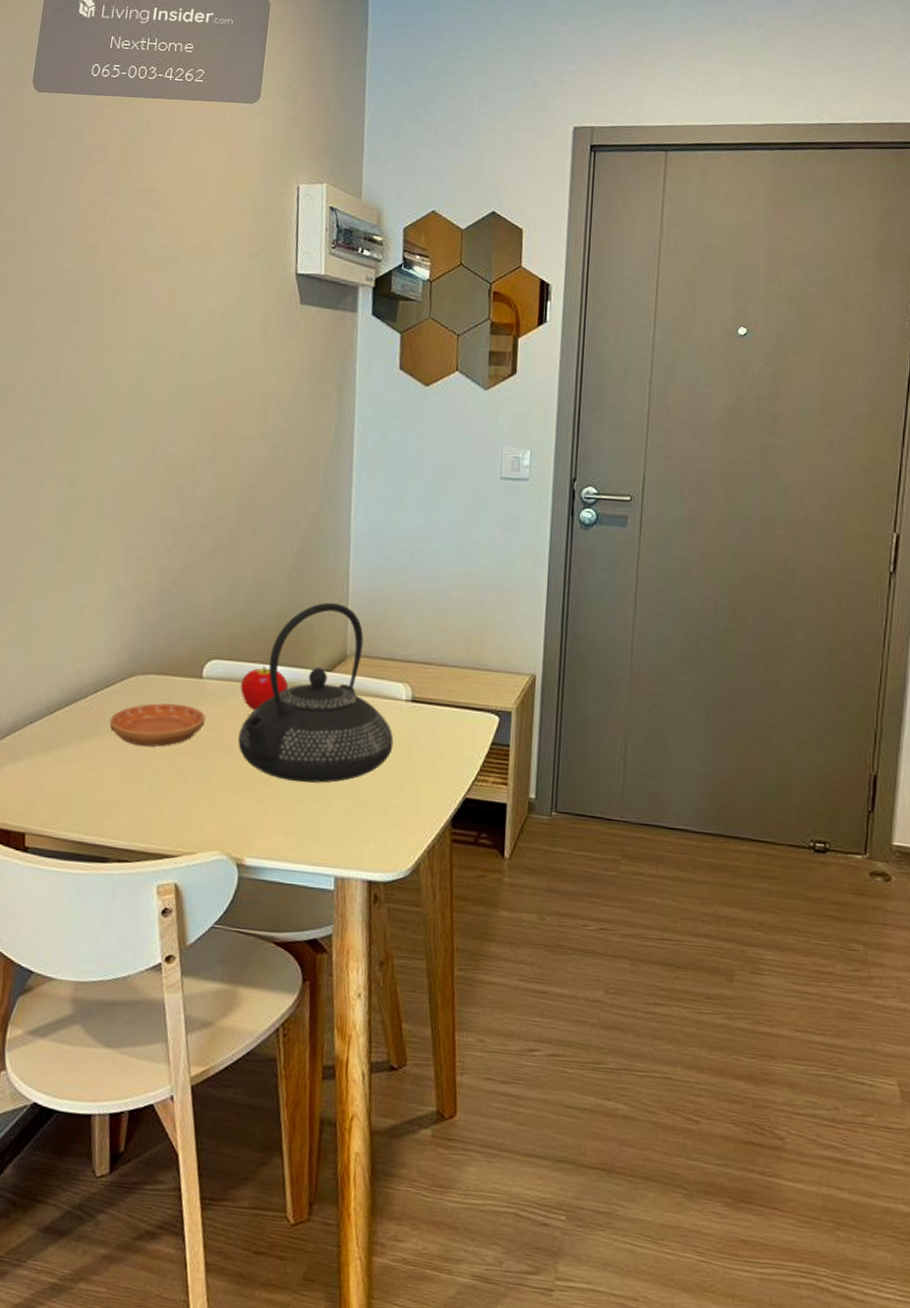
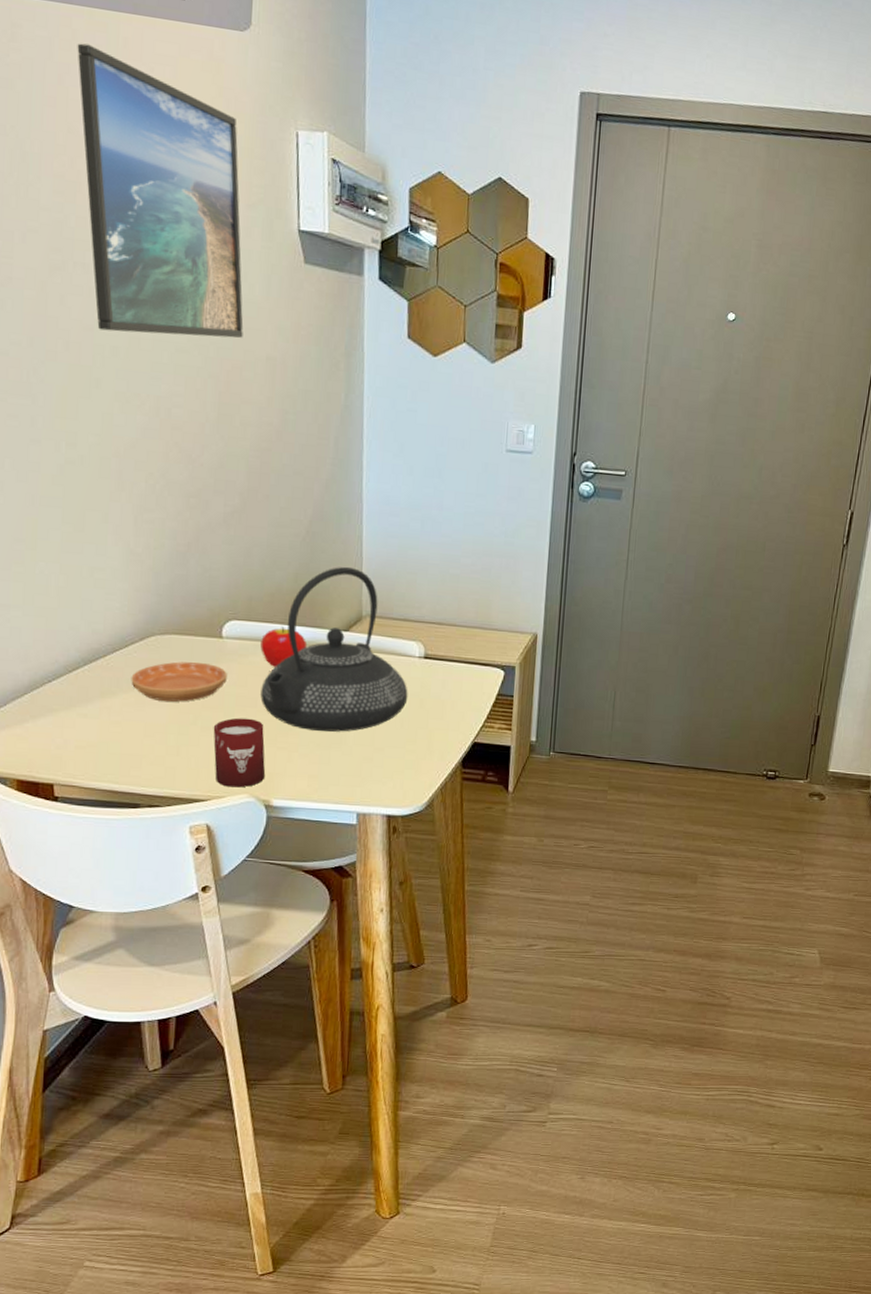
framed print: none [104,126,244,378] -> present [77,43,244,338]
cup: none [187,765,240,843] -> present [213,718,266,788]

